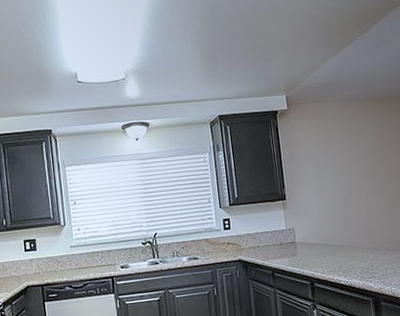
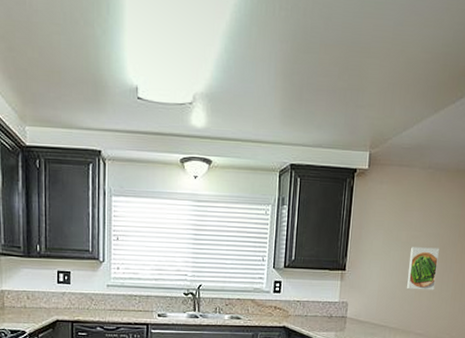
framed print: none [340,167,371,208] -> present [406,247,439,290]

